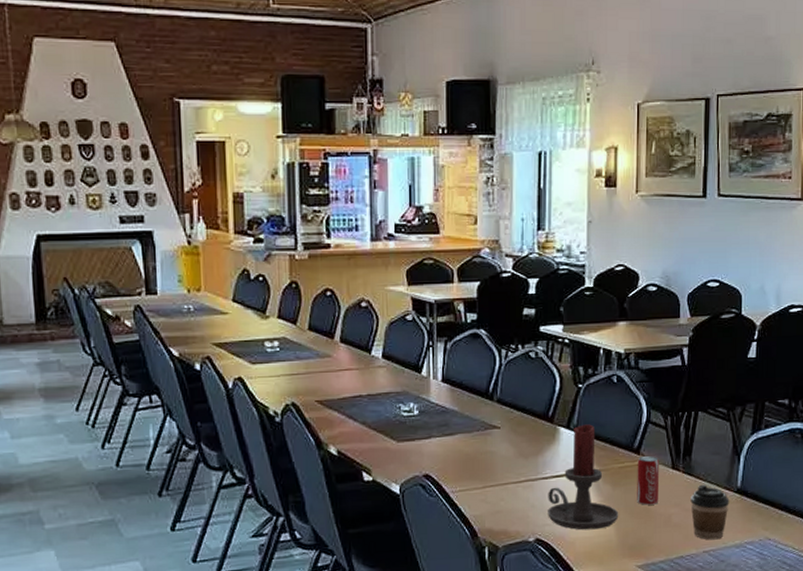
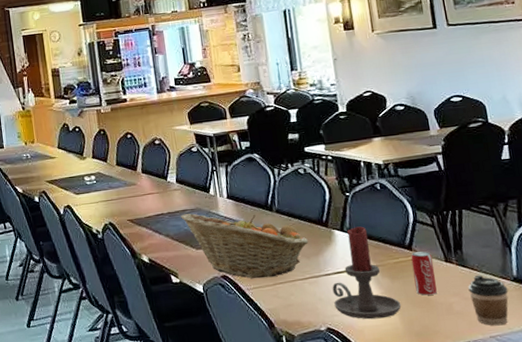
fruit basket: none [383,397,529,480] -> present [181,213,309,278]

